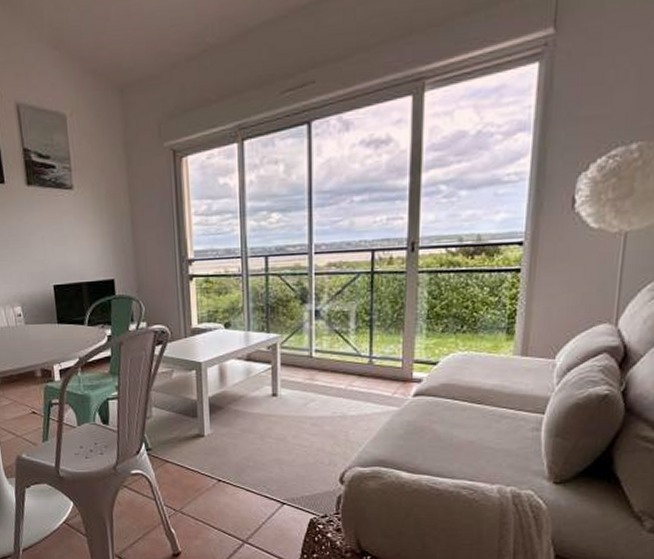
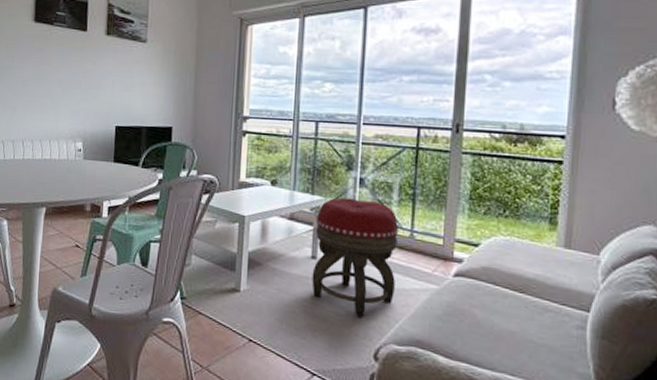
footstool: none [274,332,357,447] -> present [311,197,398,318]

